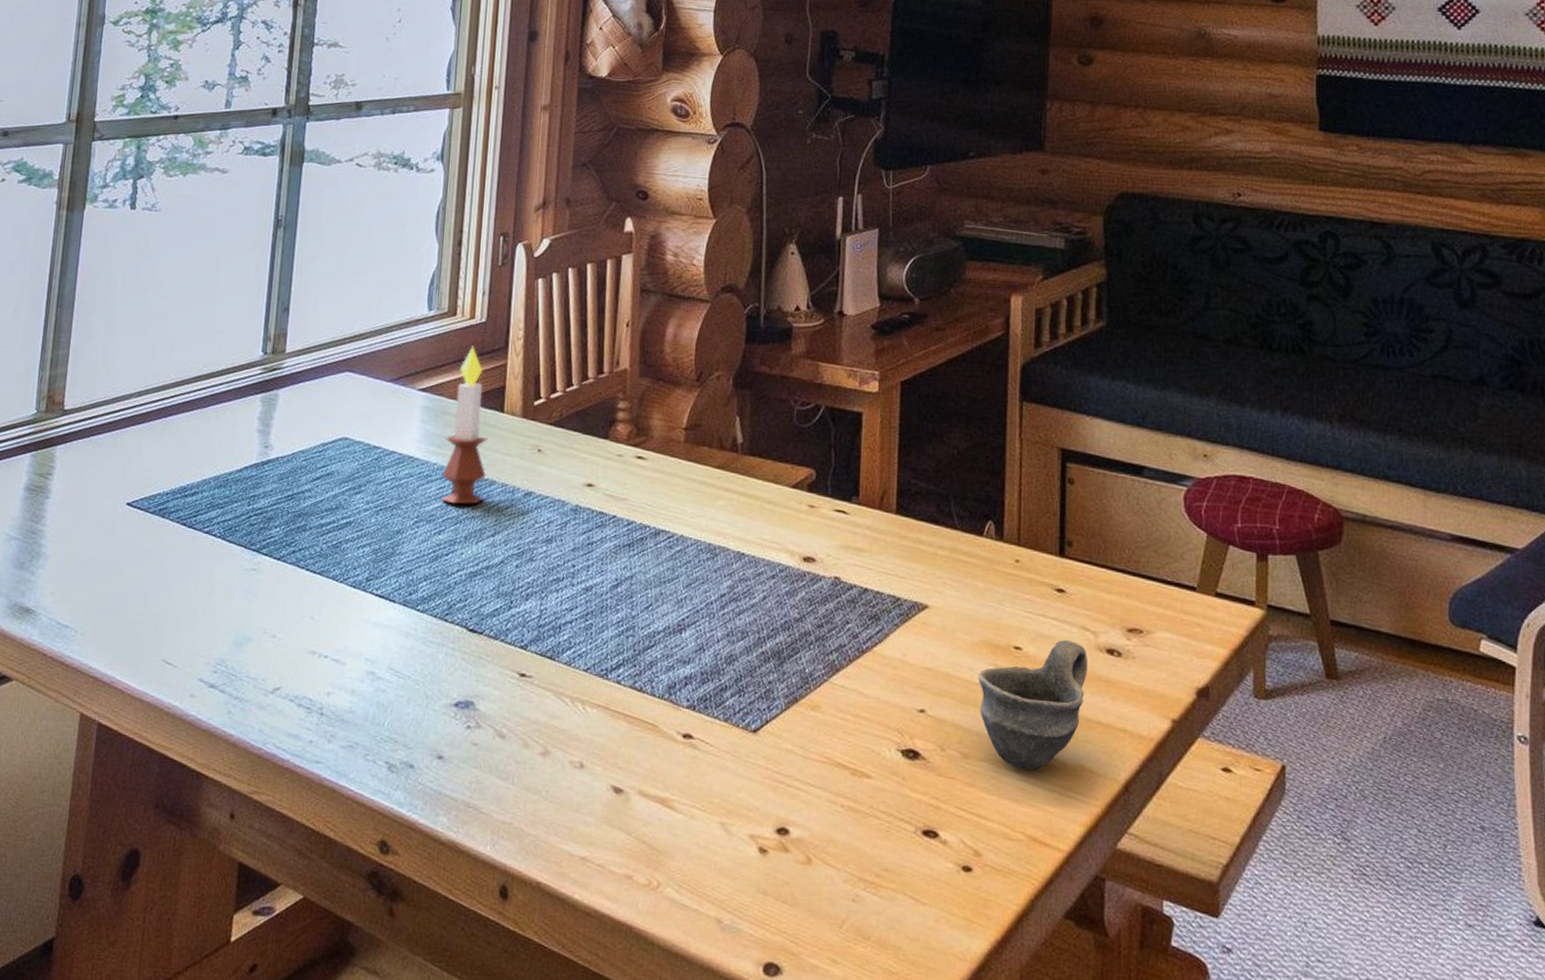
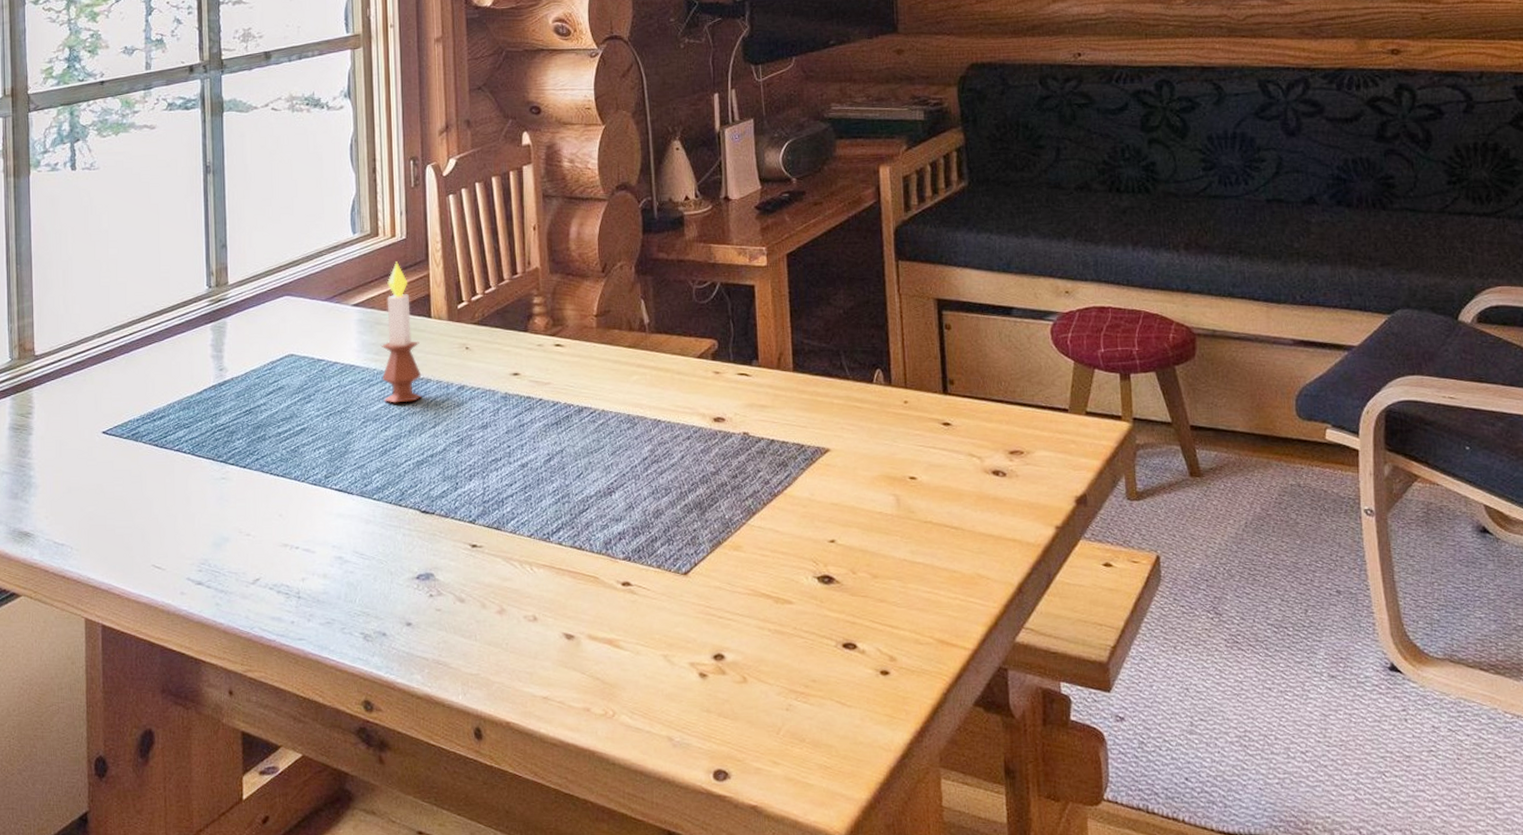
cup: present [979,639,1089,771] -> none [880,466,977,583]

